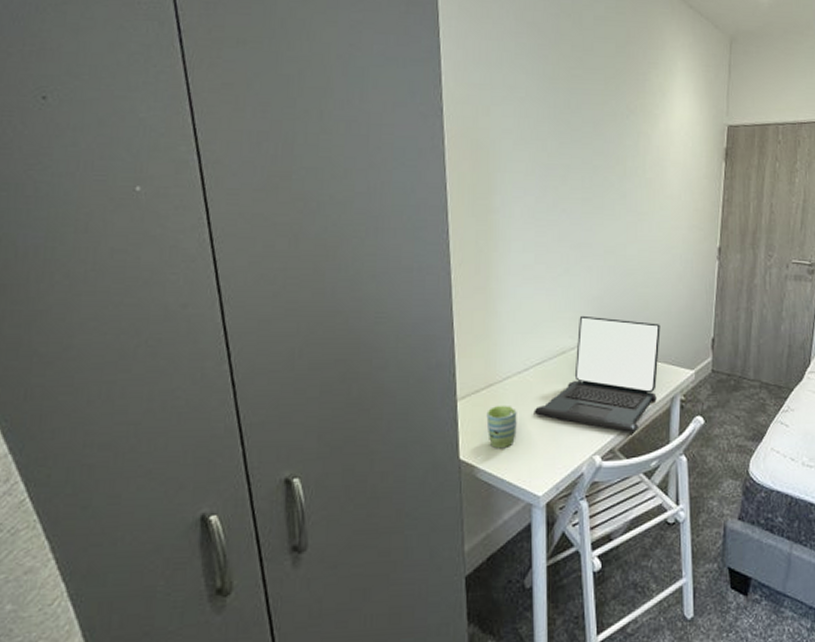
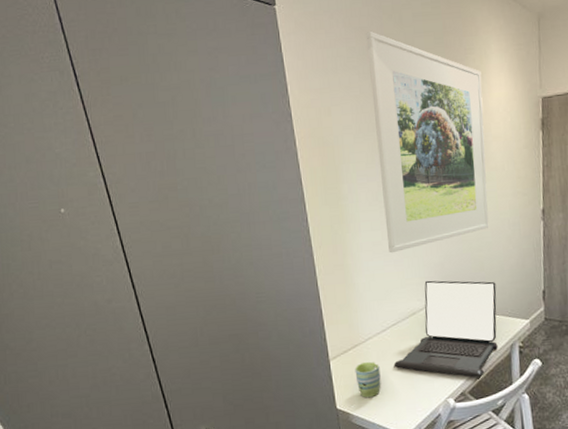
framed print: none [539,28,664,280] -> present [366,30,489,253]

